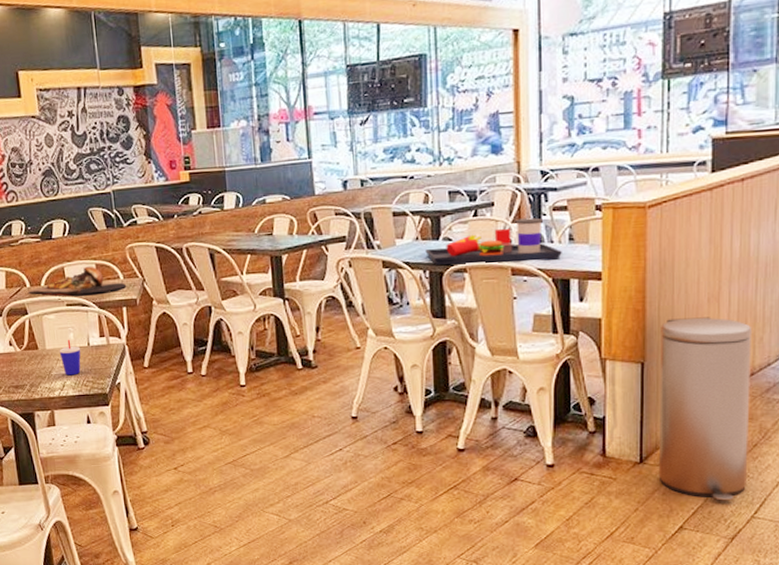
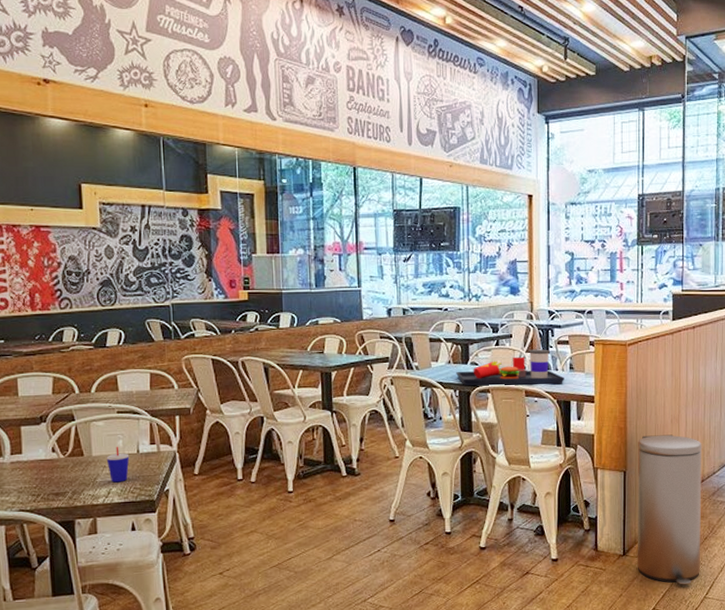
food tray: present [28,266,126,296] -> none [77,375,180,403]

